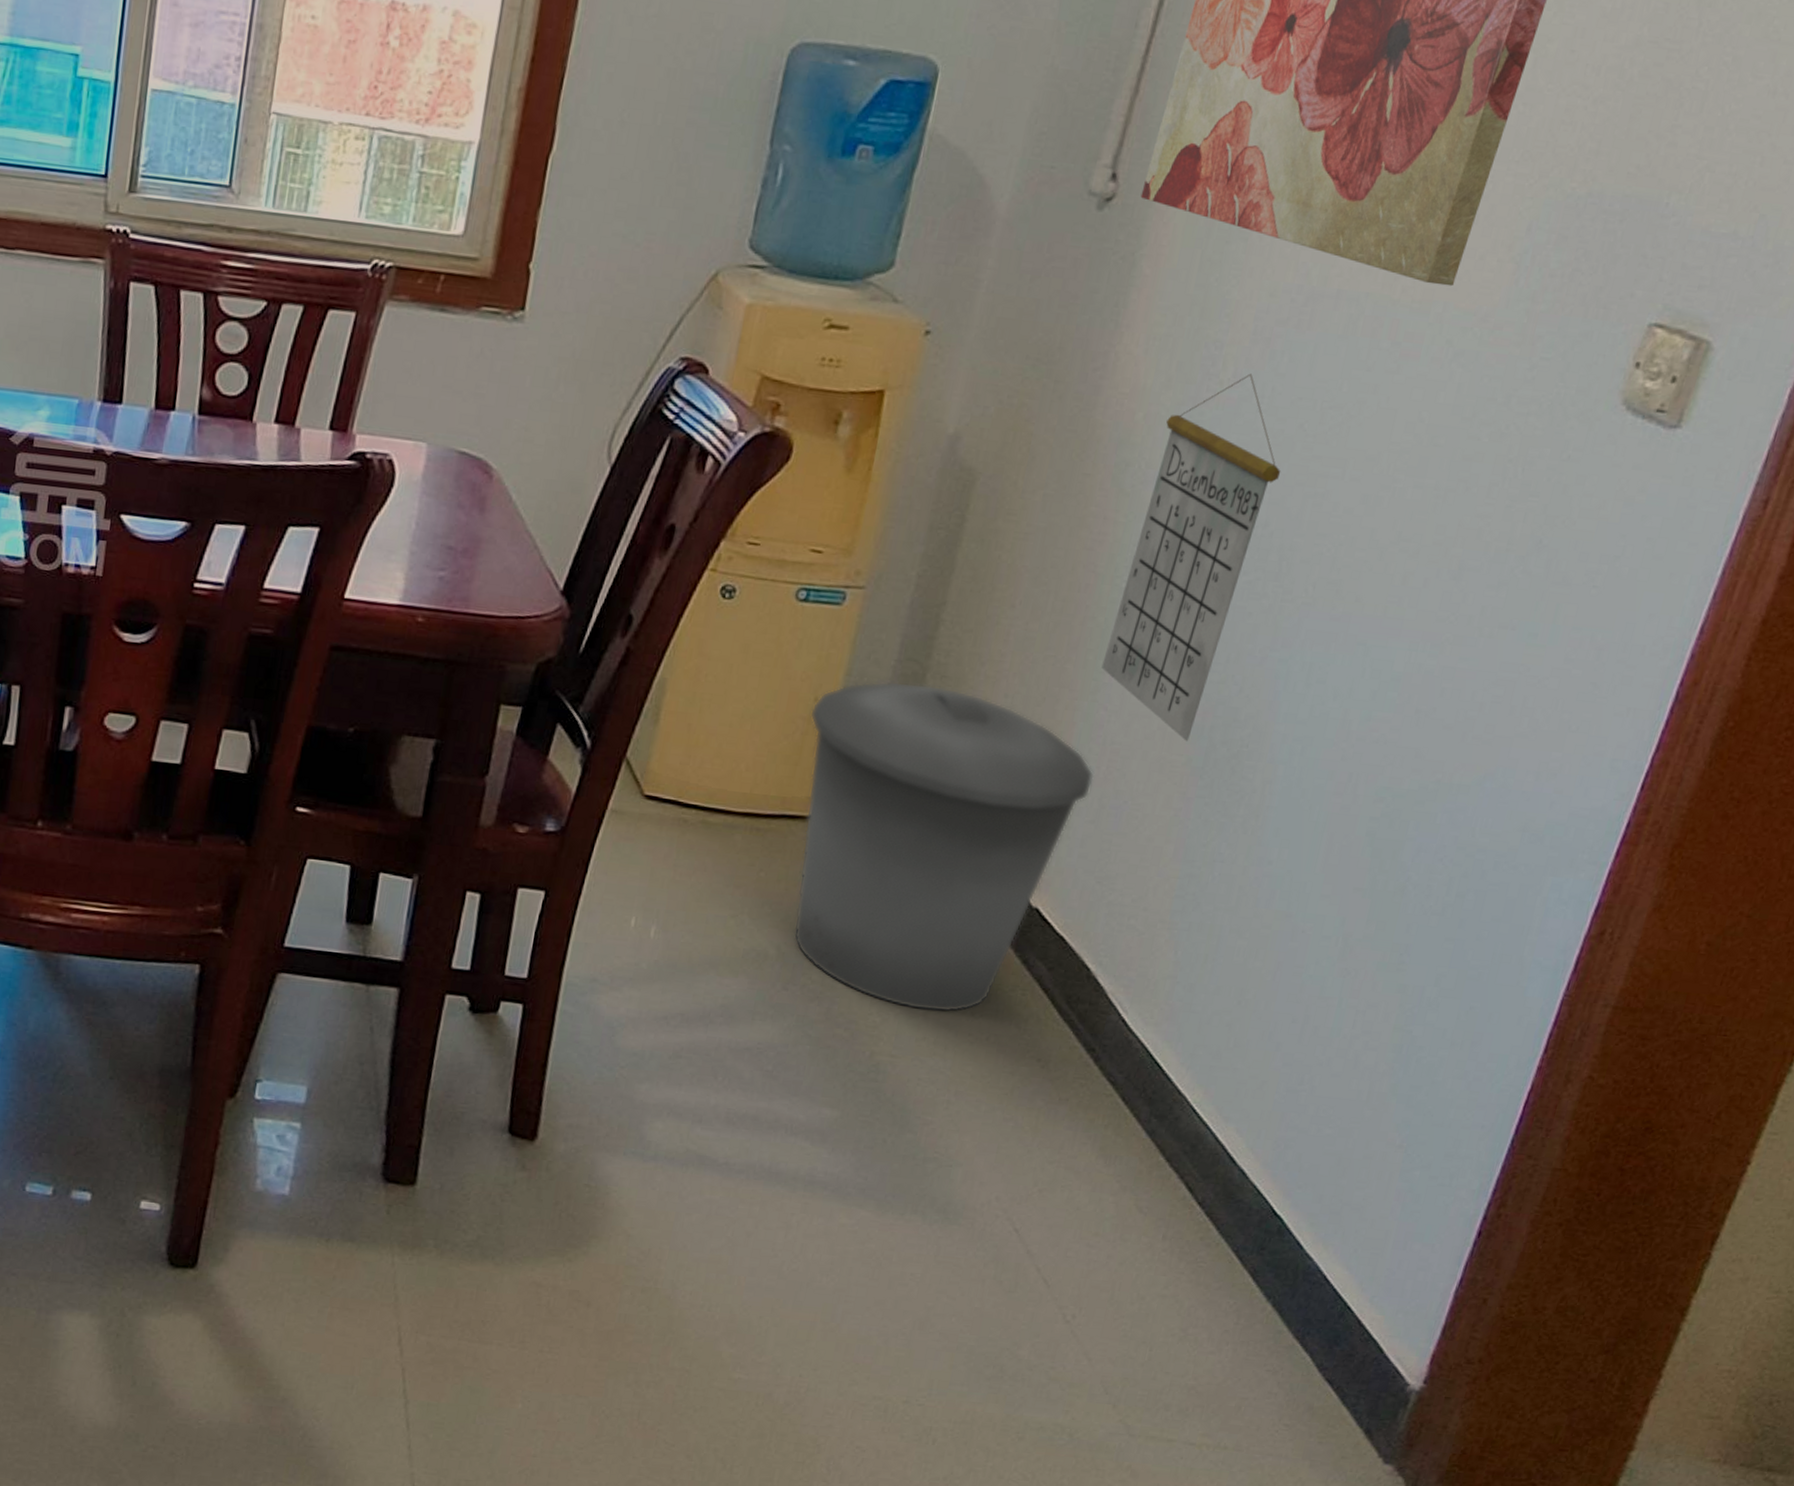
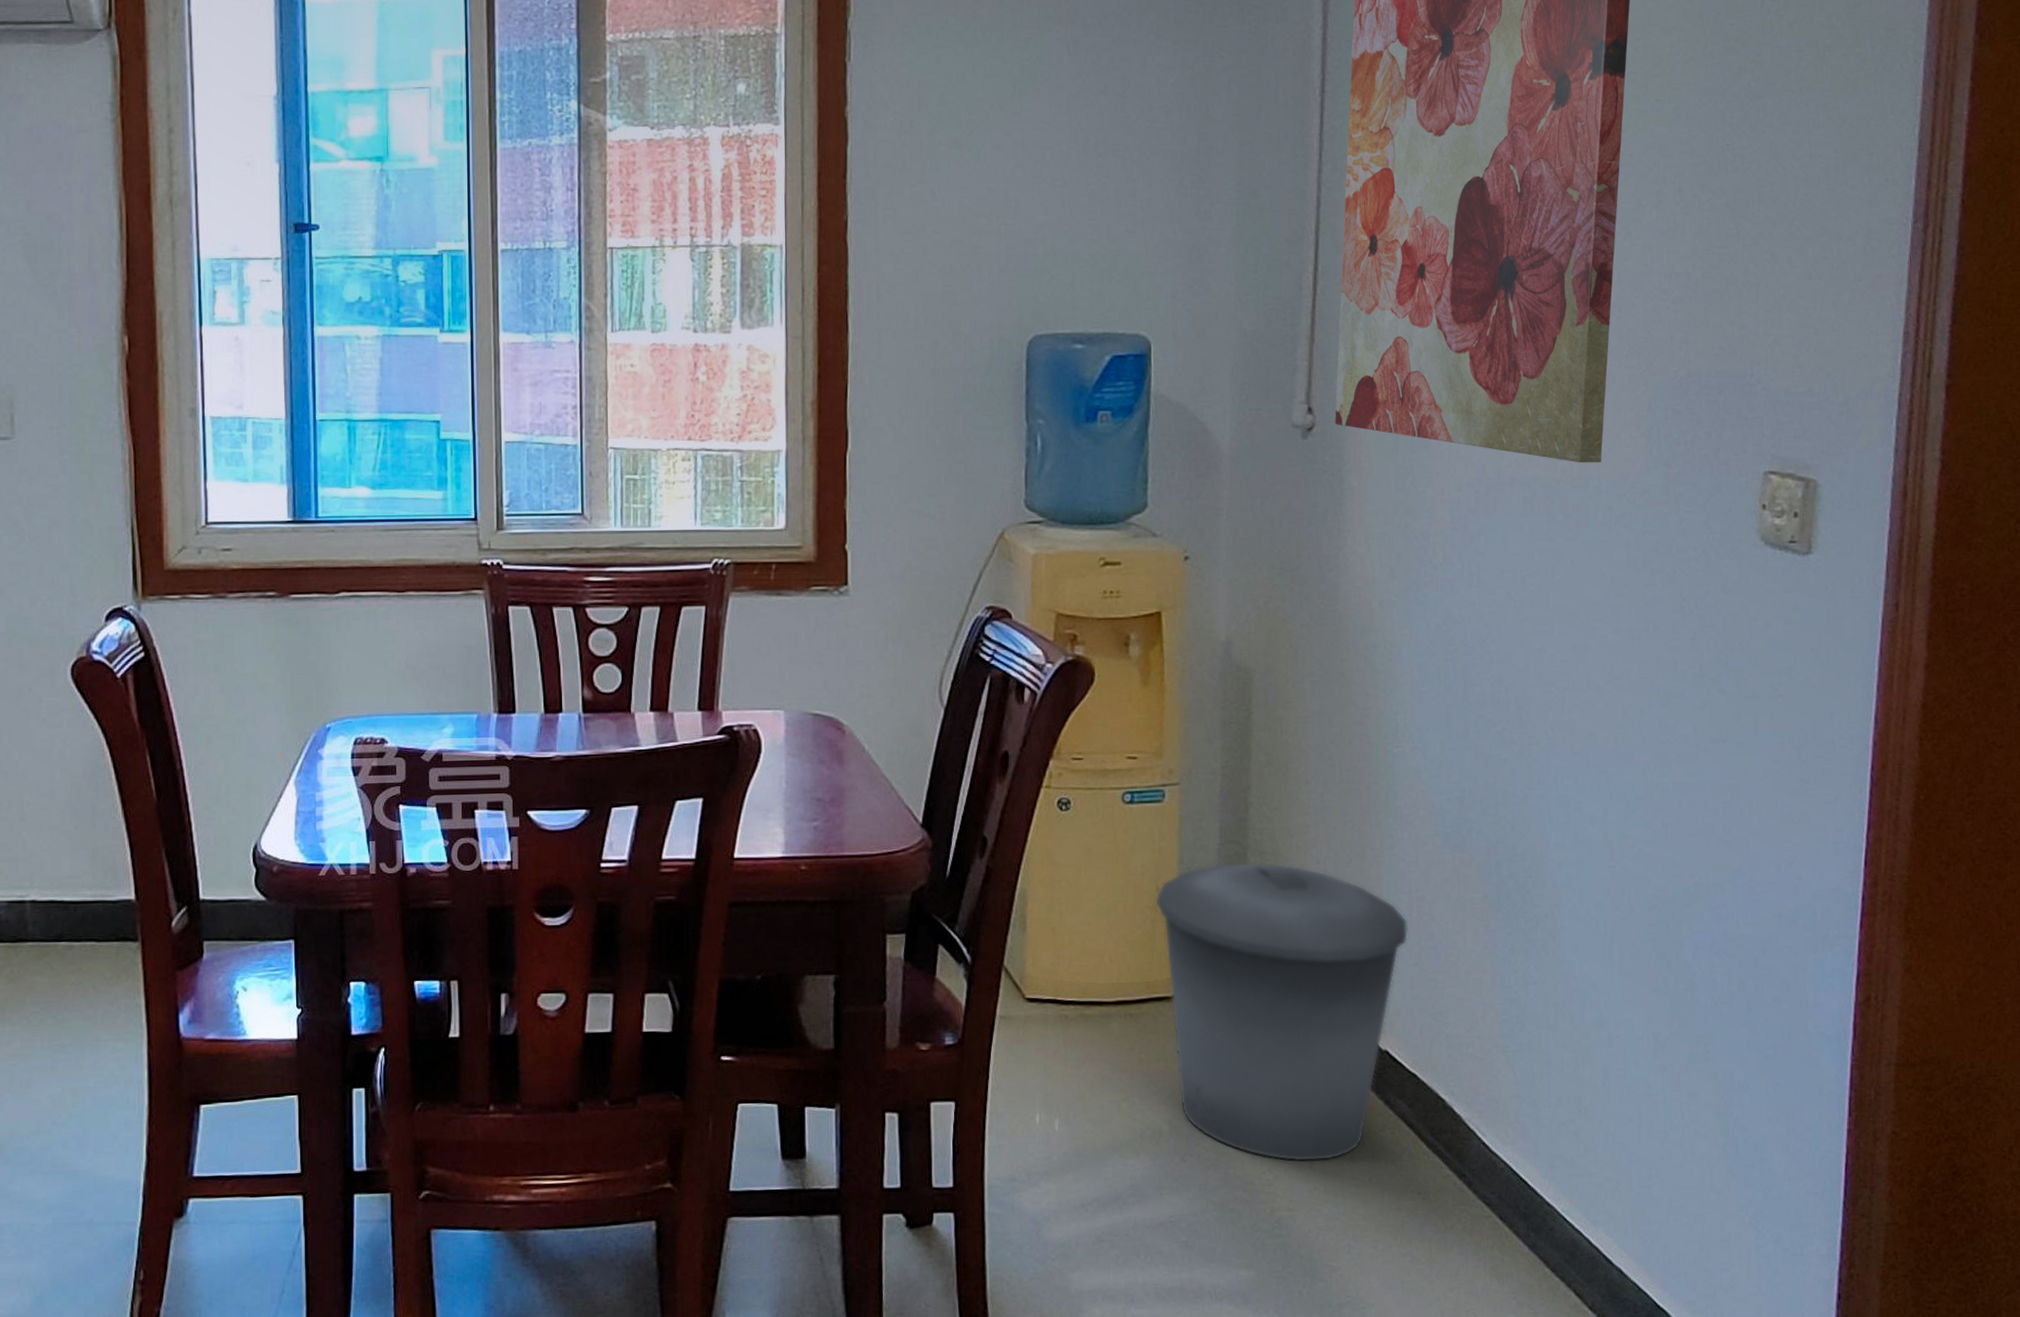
calendar: present [1101,373,1281,742] -> none [1392,556,1502,880]

